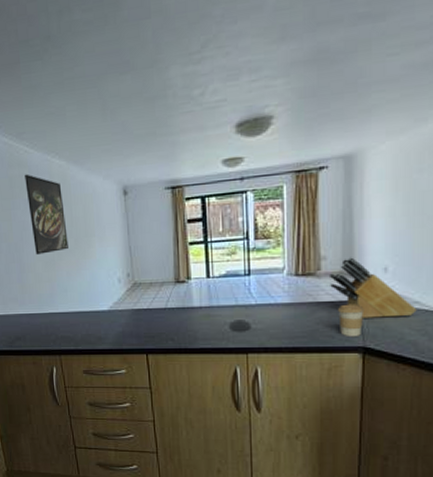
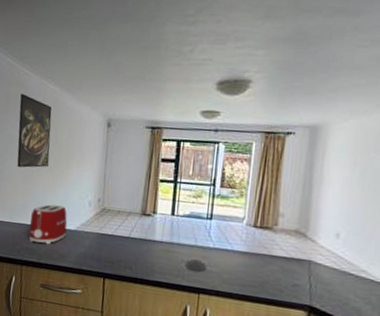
toaster: none [60,287,100,331] -> present [29,204,67,245]
knife block: present [328,257,417,318] -> none [284,218,363,284]
coffee cup: present [337,303,364,338] -> none [288,261,314,295]

